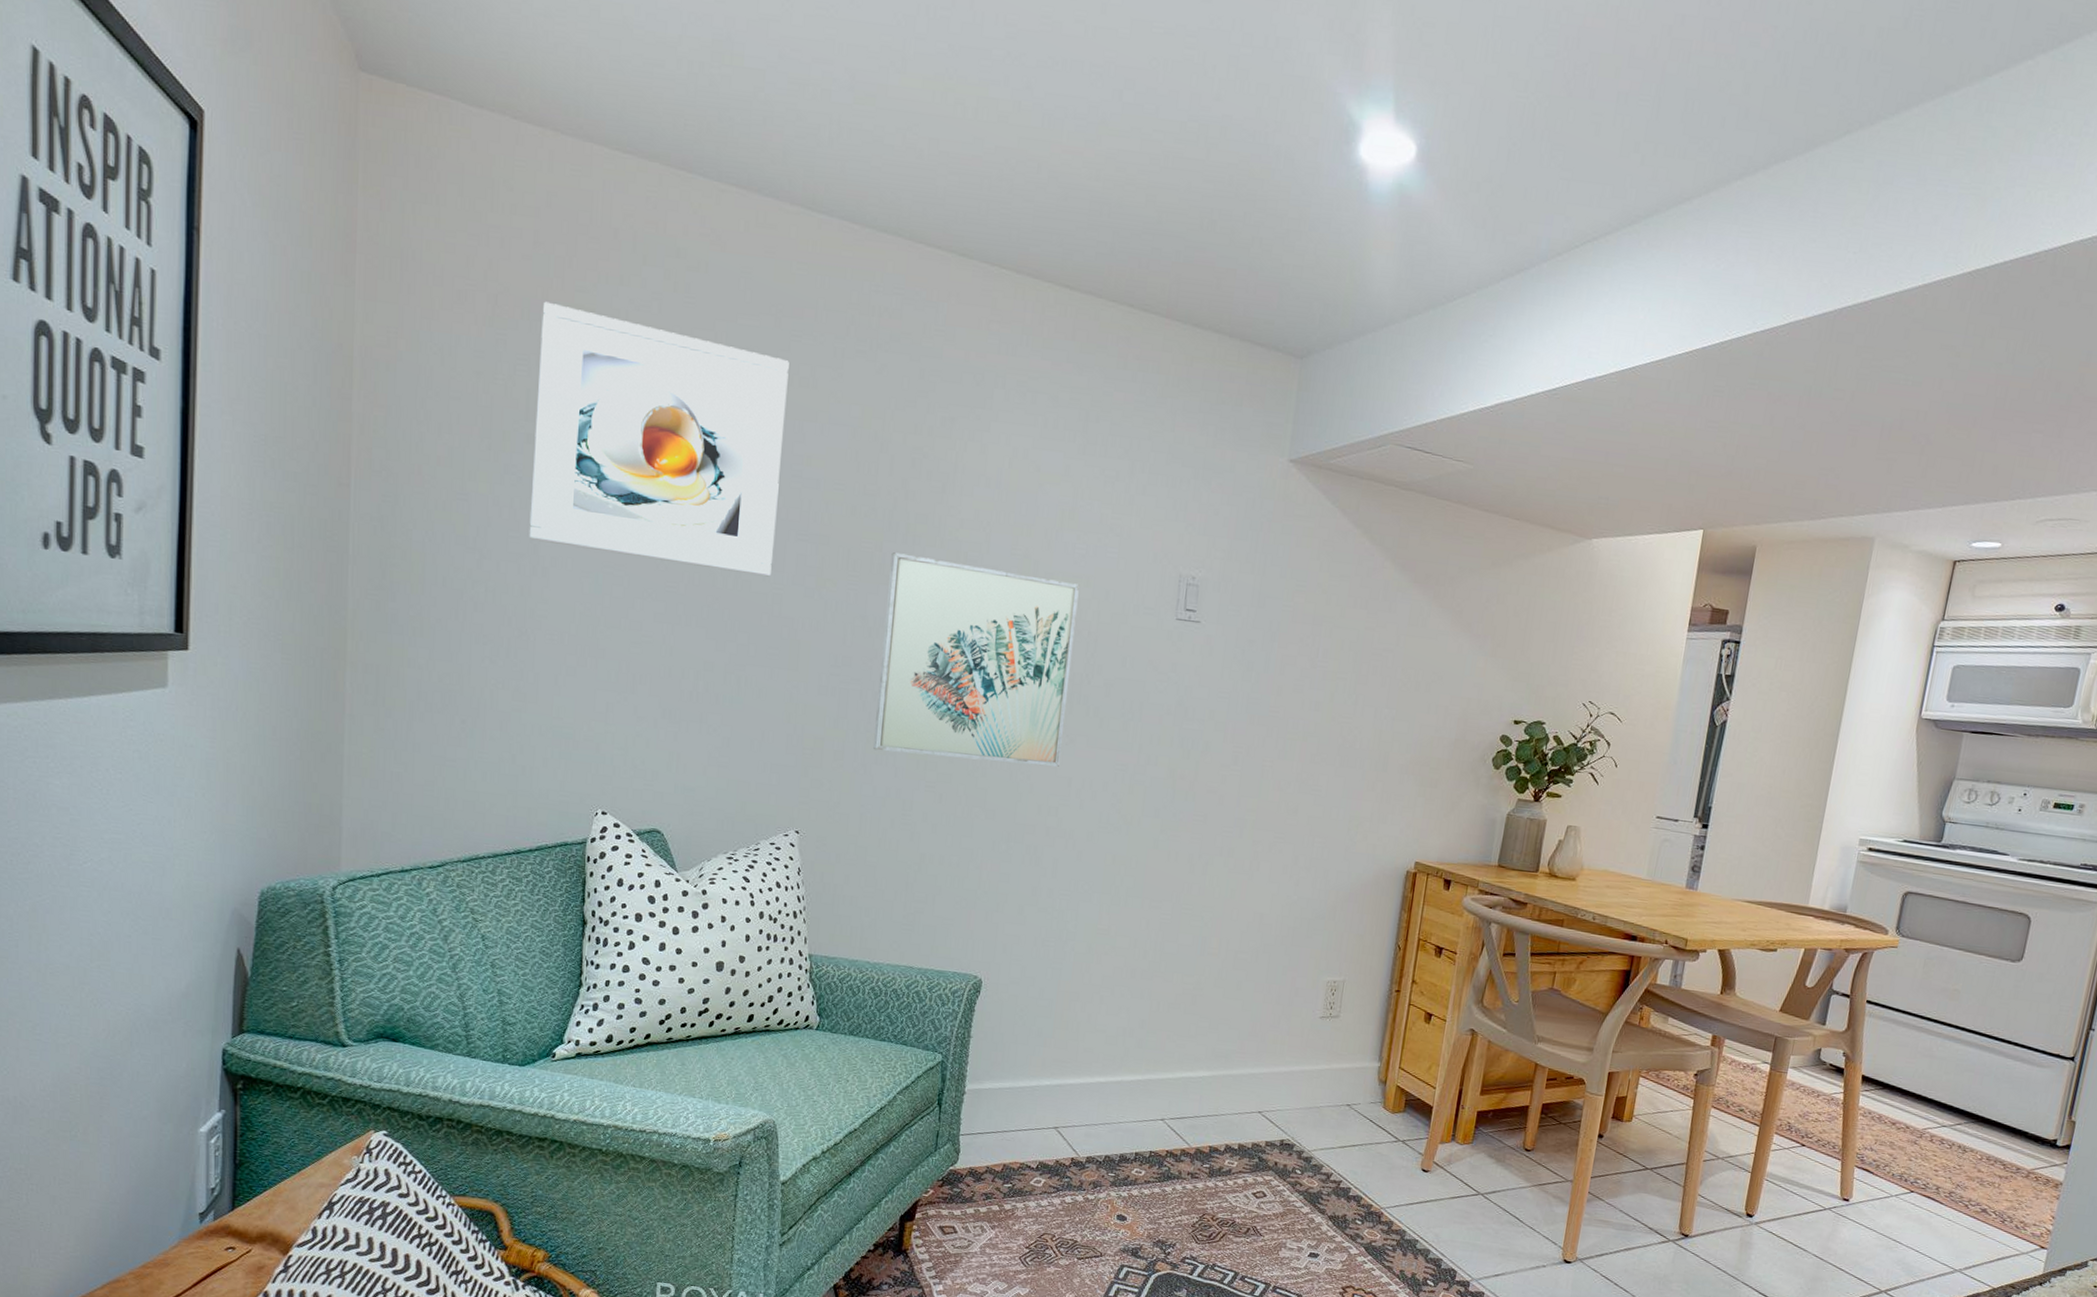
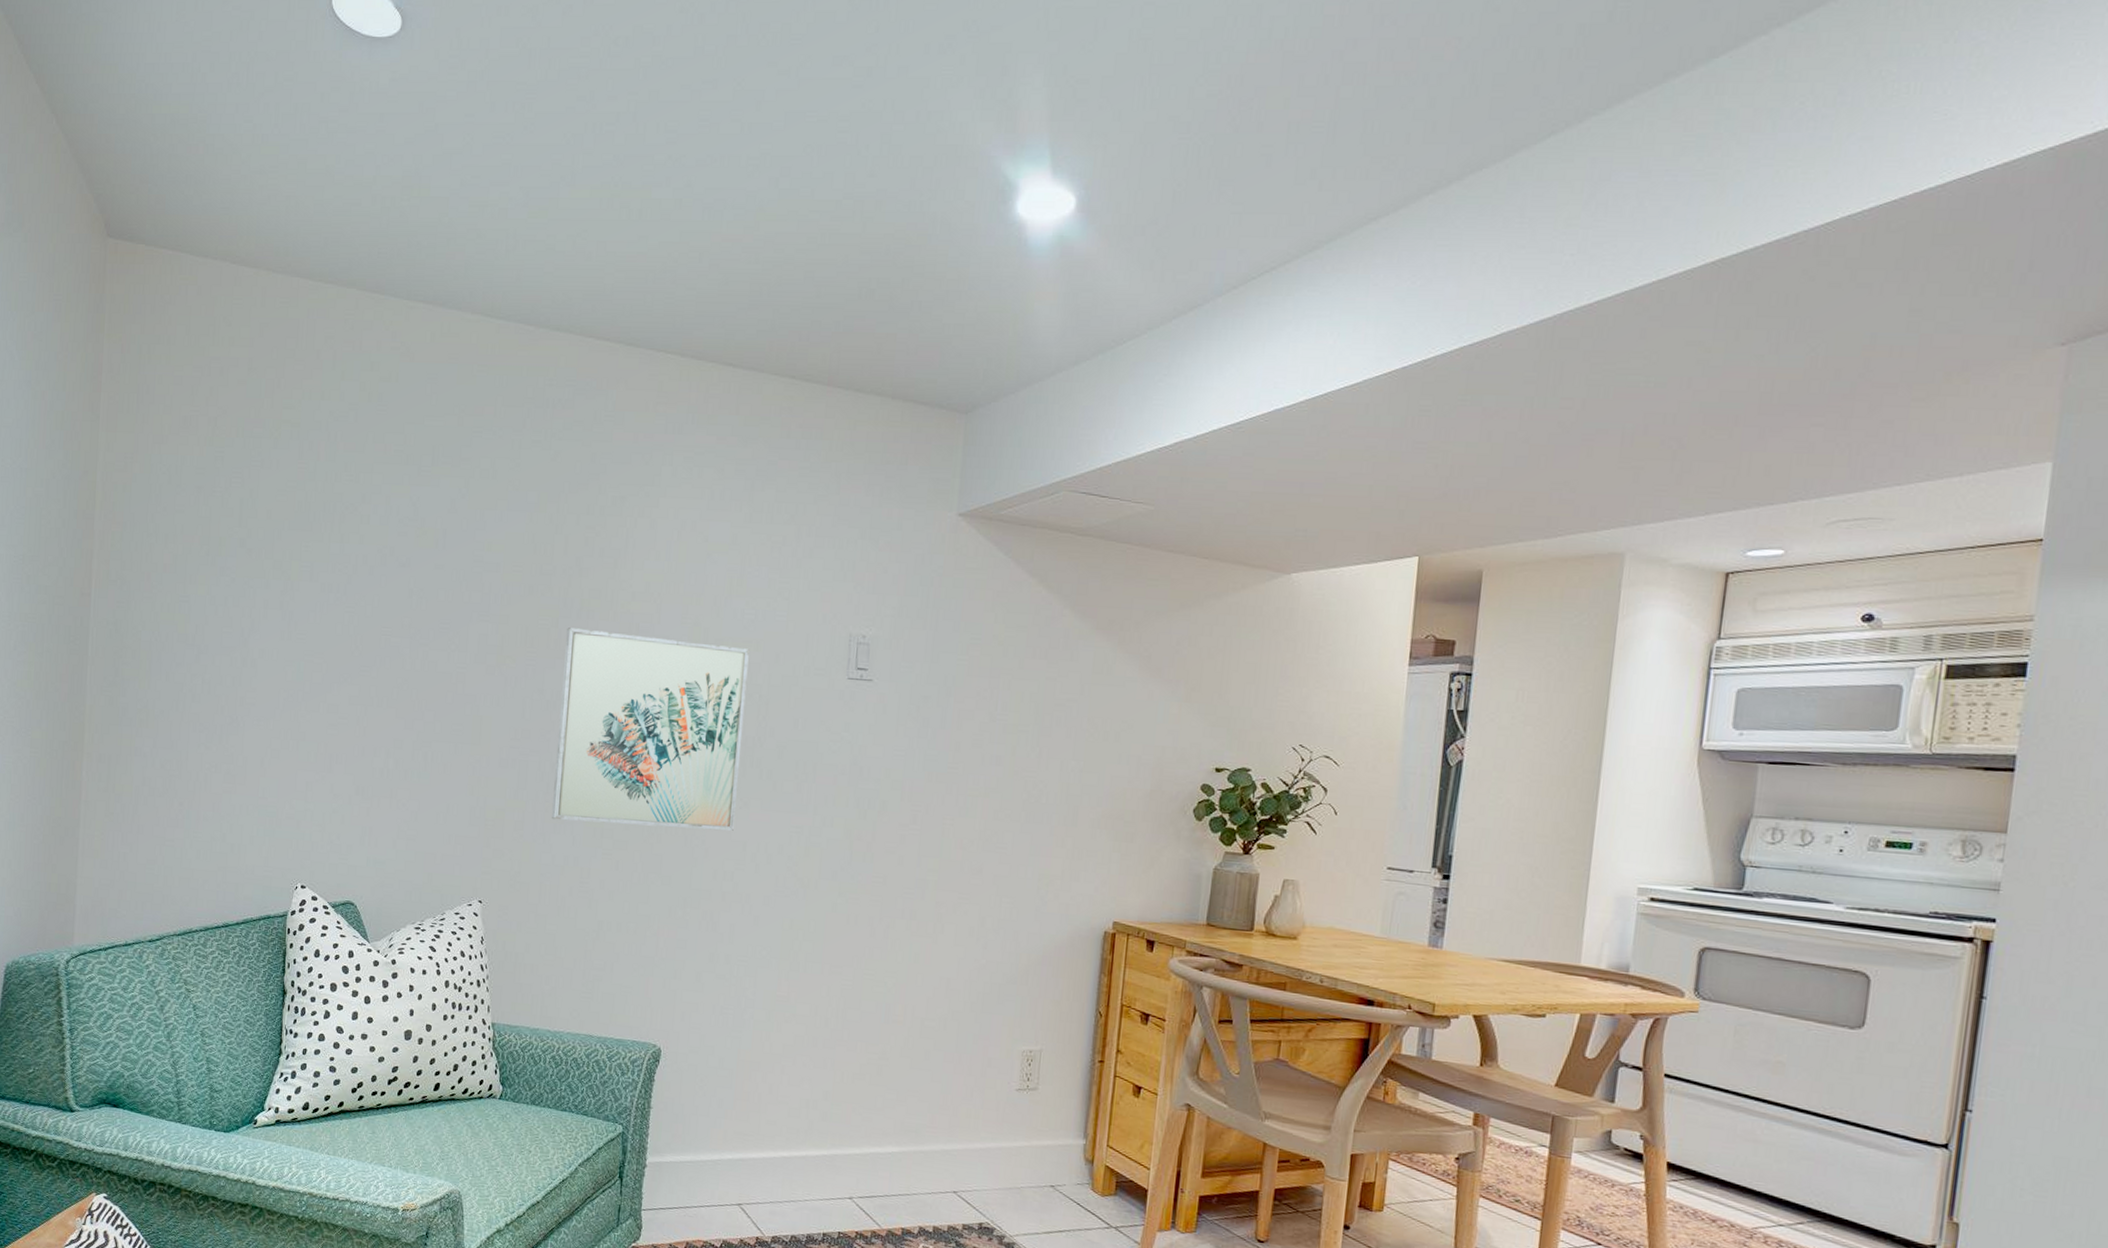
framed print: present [529,301,789,577] -> none [240,420,471,657]

